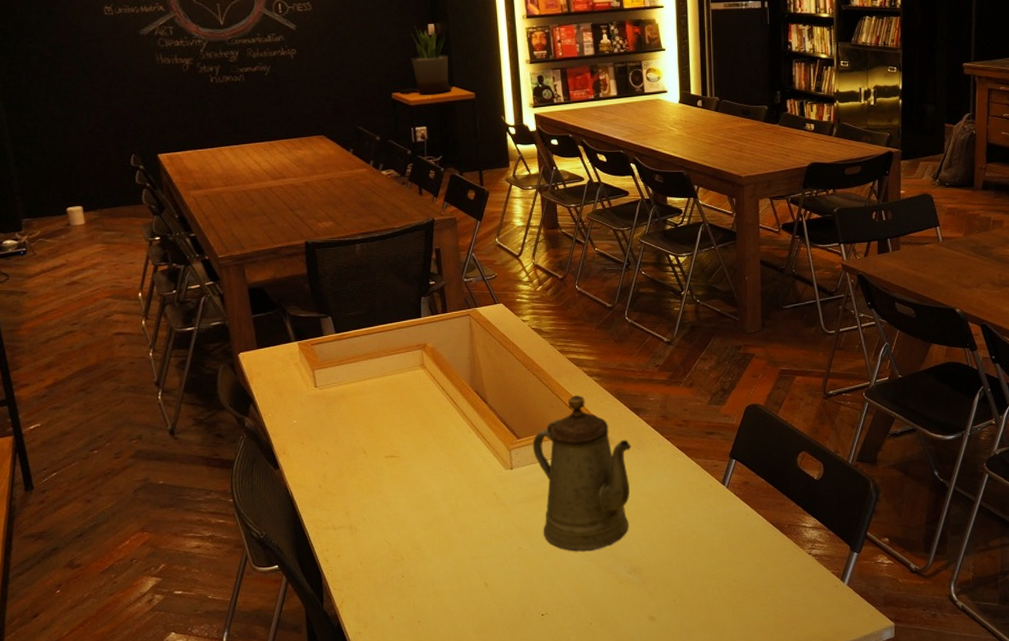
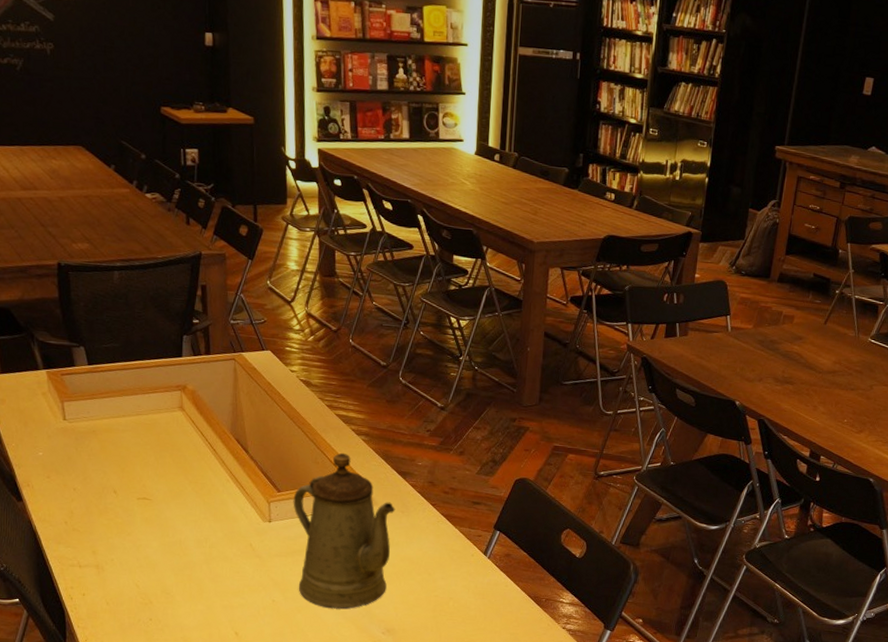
planter: present [411,26,449,95] -> none [184,33,227,115]

